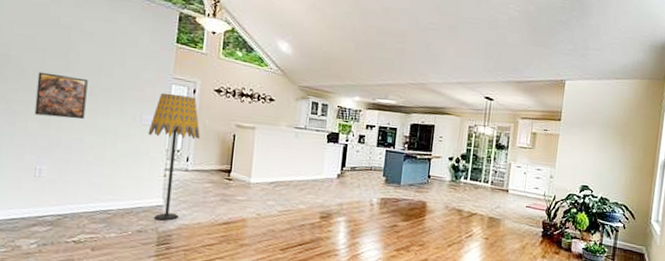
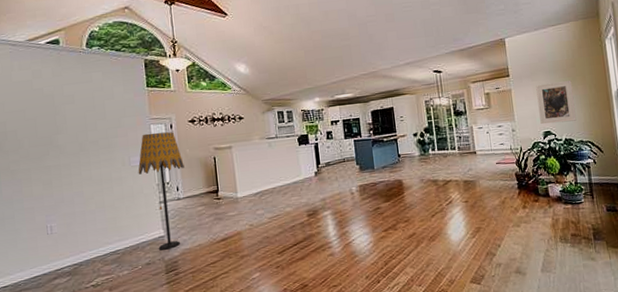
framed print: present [34,72,88,120] -> none [33,137,80,179]
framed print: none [580,135,622,181] -> present [536,80,577,124]

